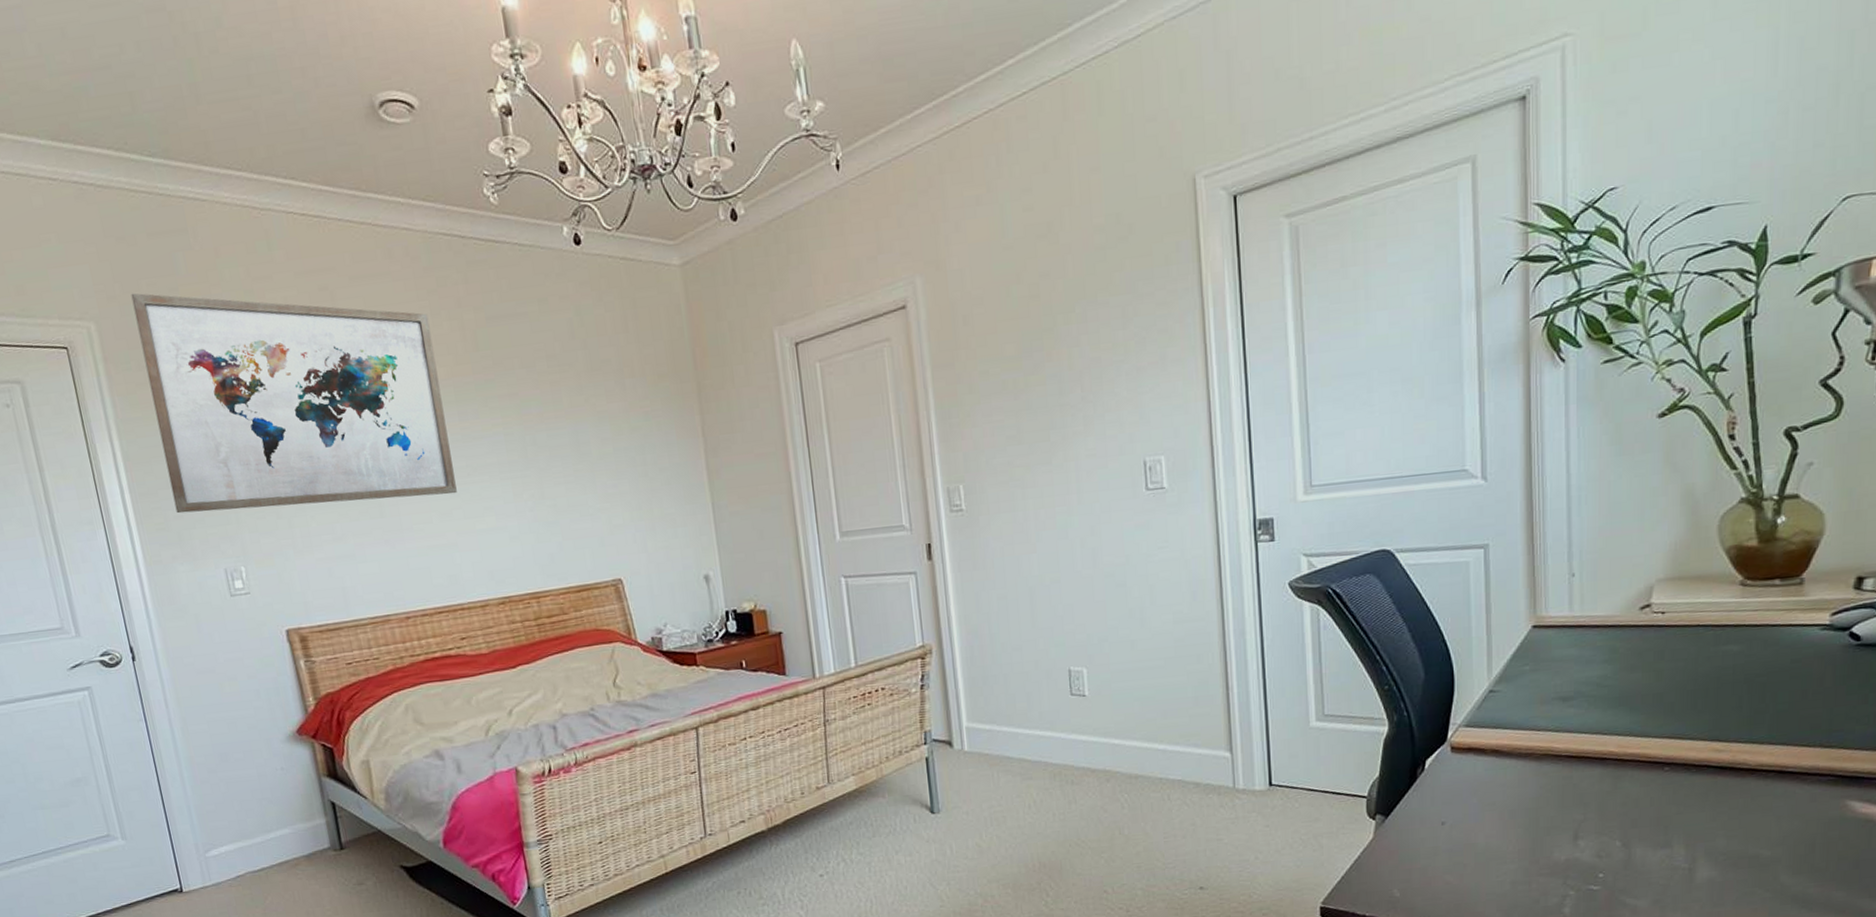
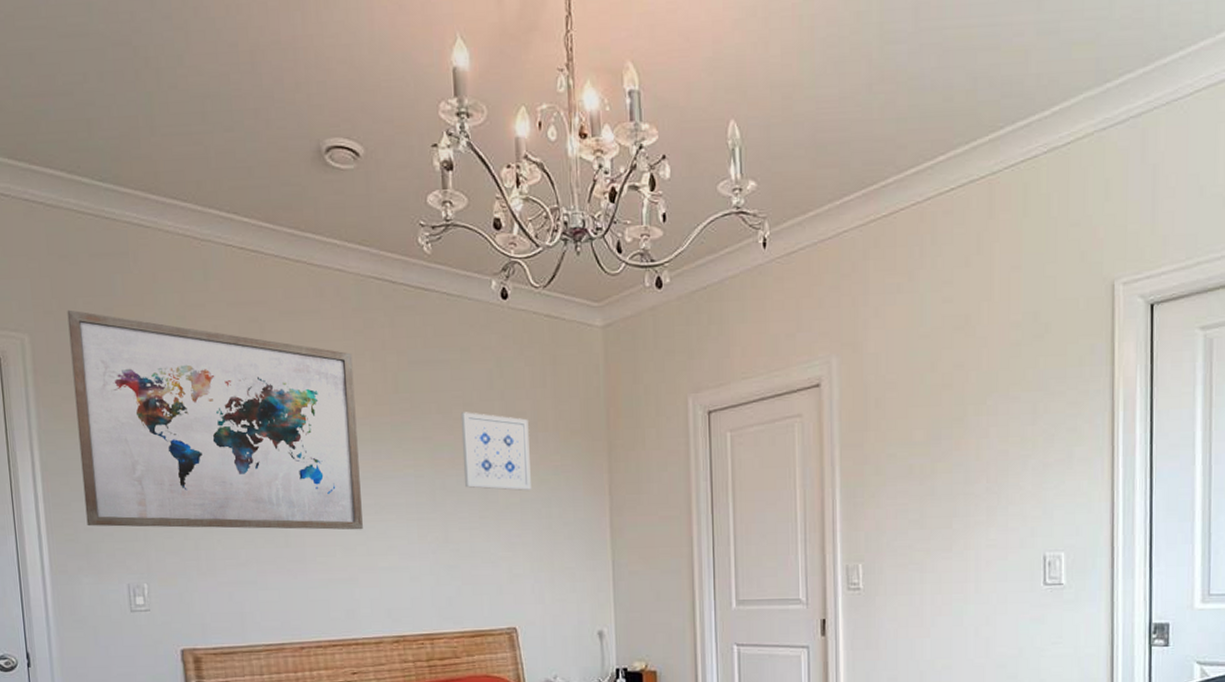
wall art: none [544,364,623,442] -> present [460,412,531,491]

